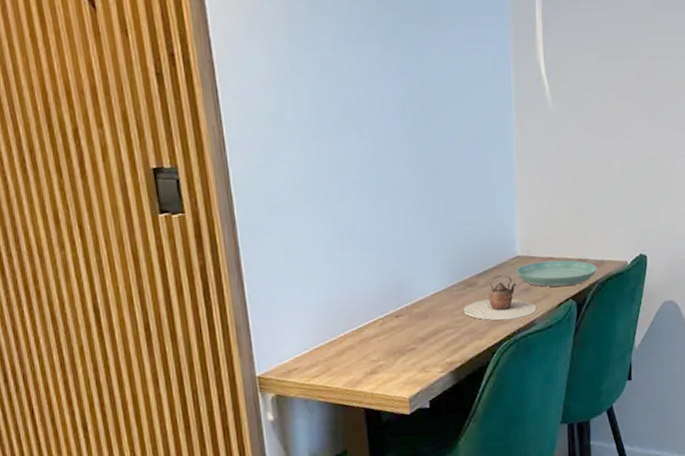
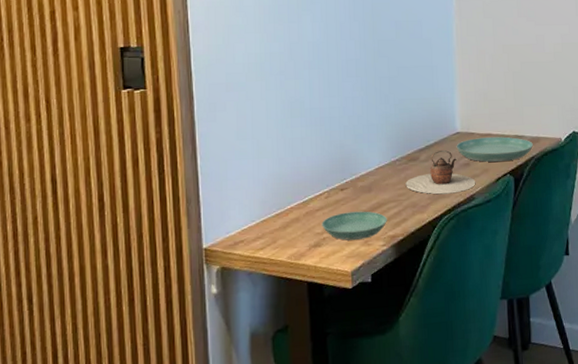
saucer: none [377,338,445,368] -> present [322,211,387,241]

